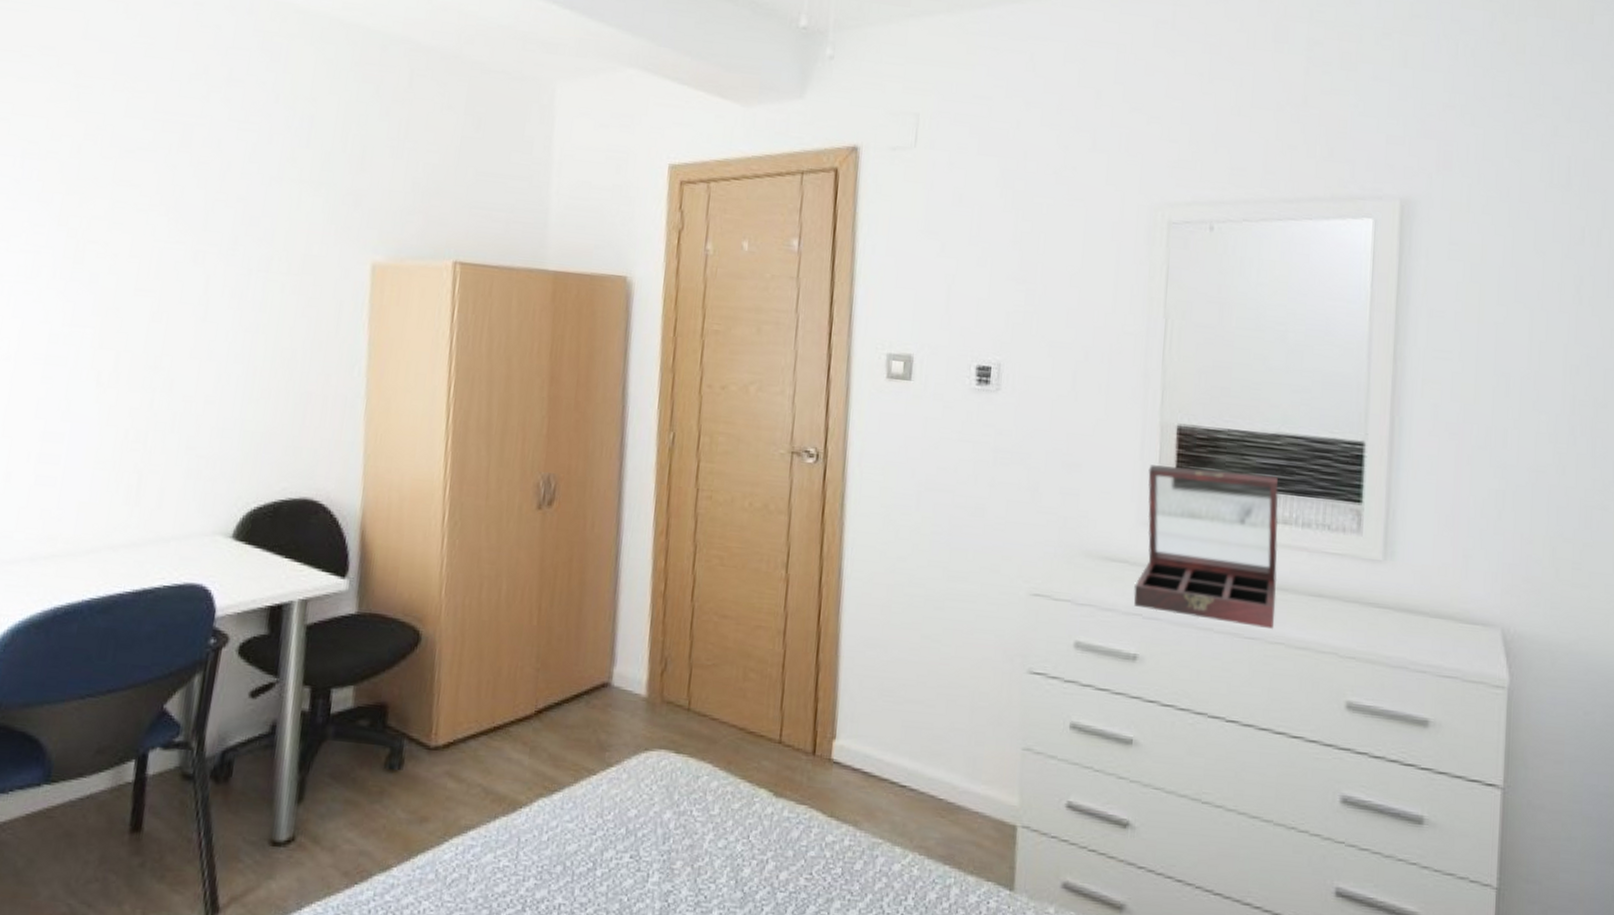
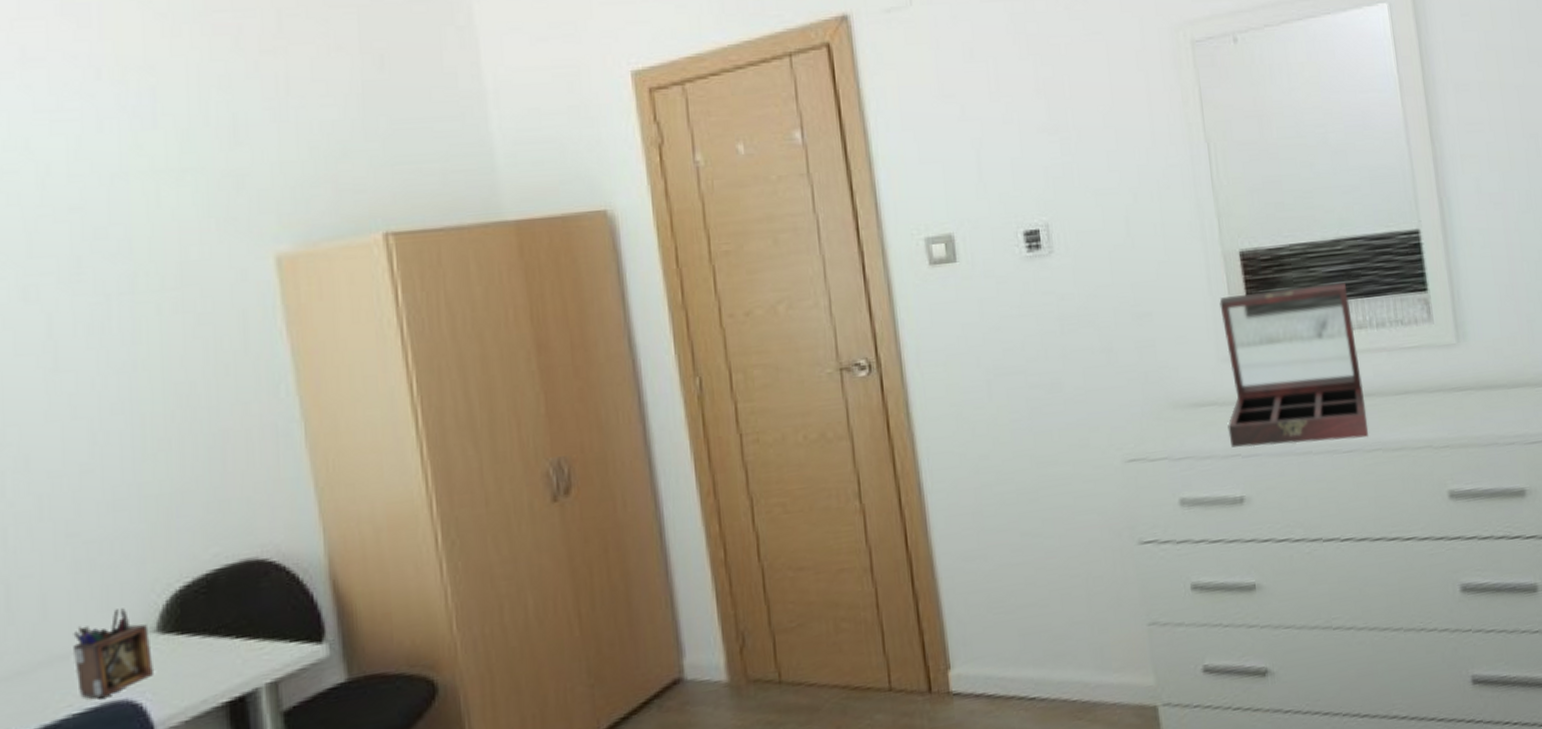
desk organizer: none [171,513,227,579] -> present [73,608,153,699]

